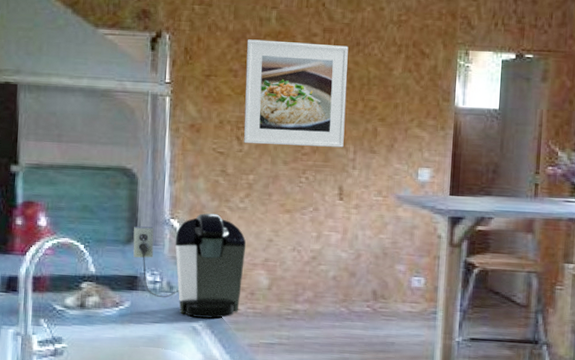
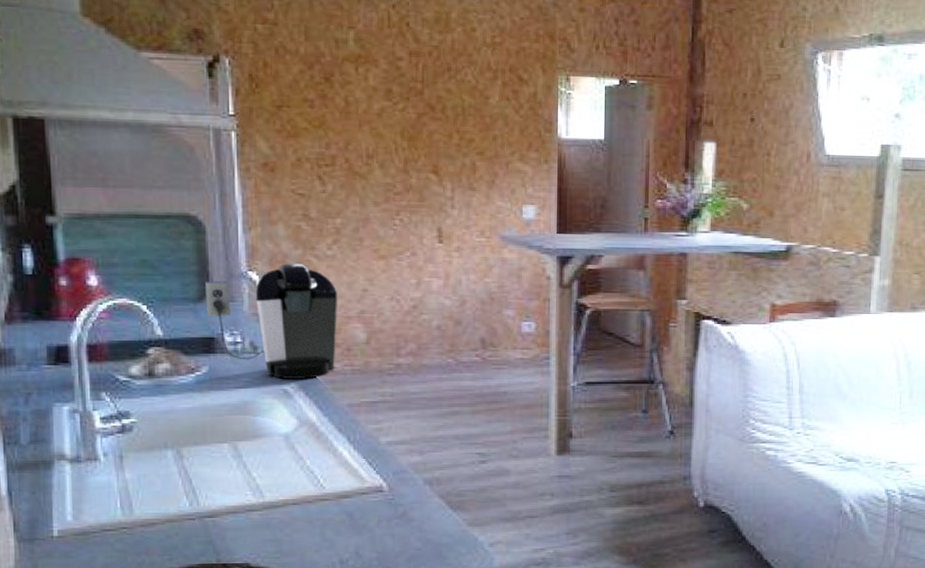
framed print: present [244,39,348,148] -> none [322,64,440,185]

